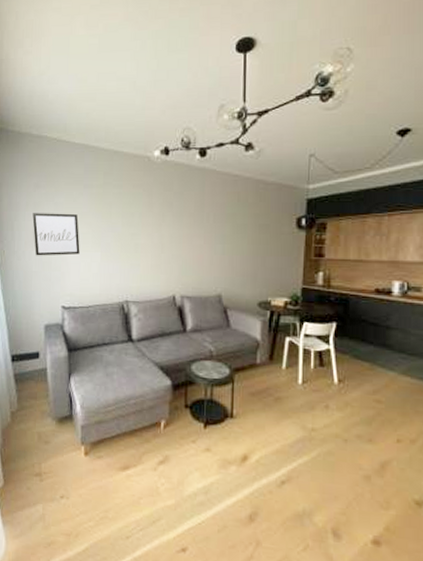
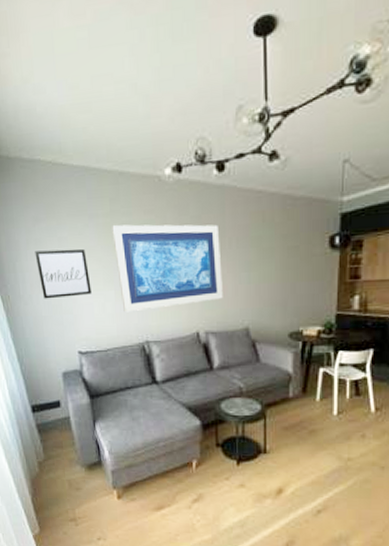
wall art: none [103,196,200,273] -> present [112,224,223,313]

